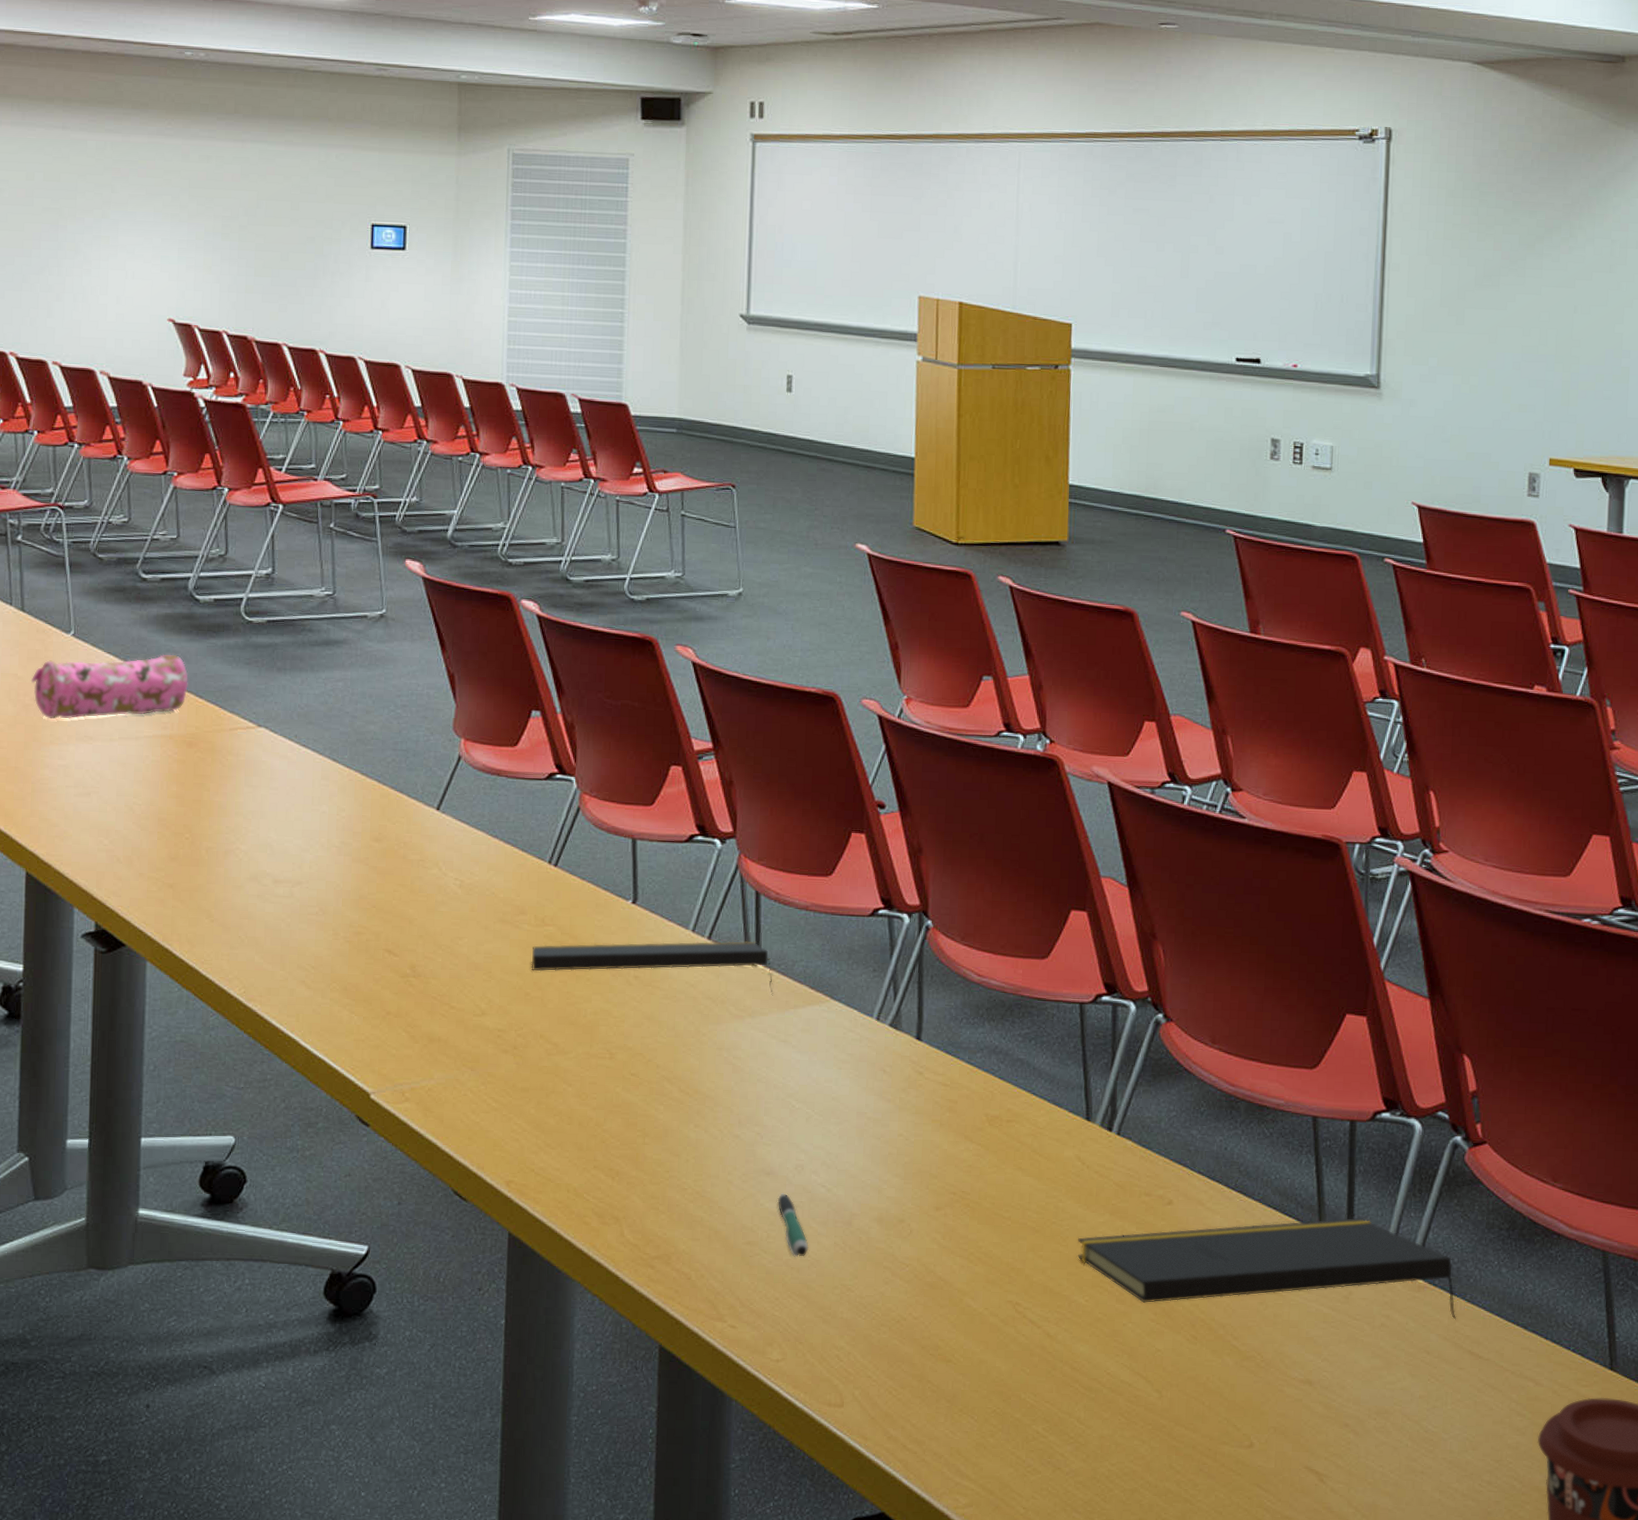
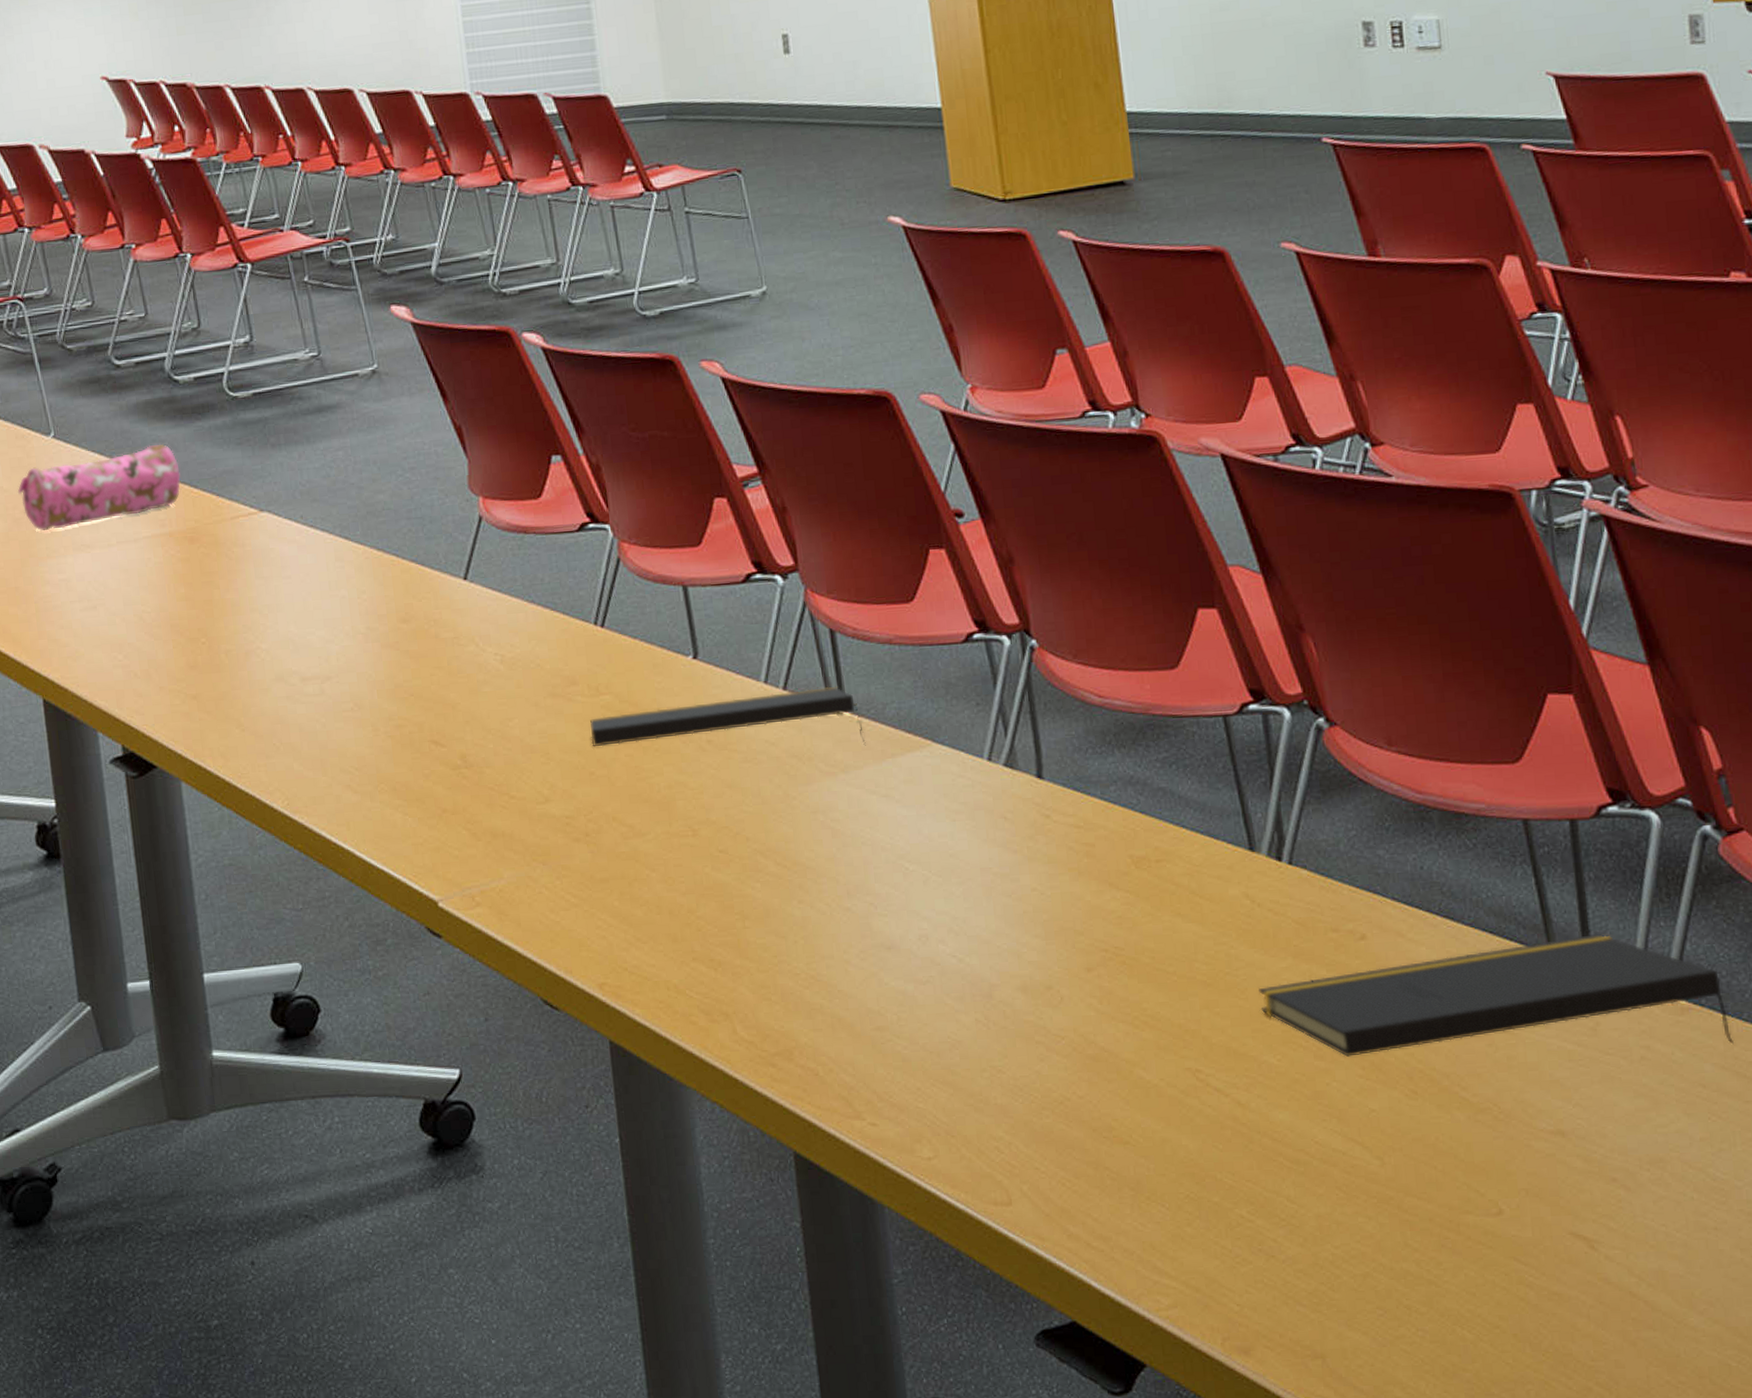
pen: present [777,1193,809,1257] -> none [903,968,947,1040]

